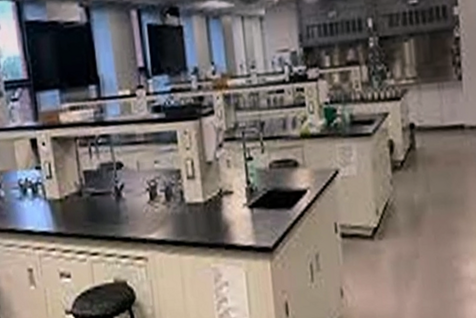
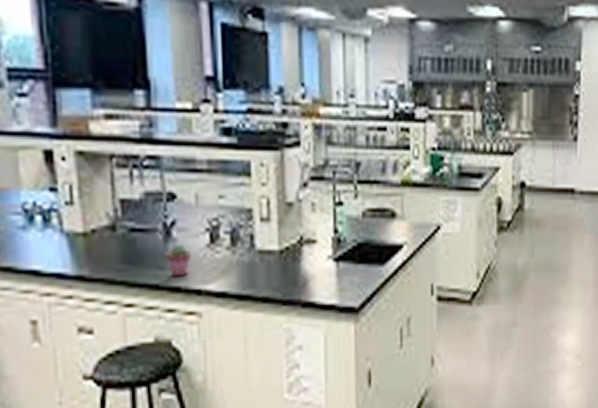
potted succulent: none [118,203,137,229] -> present [165,244,191,277]

